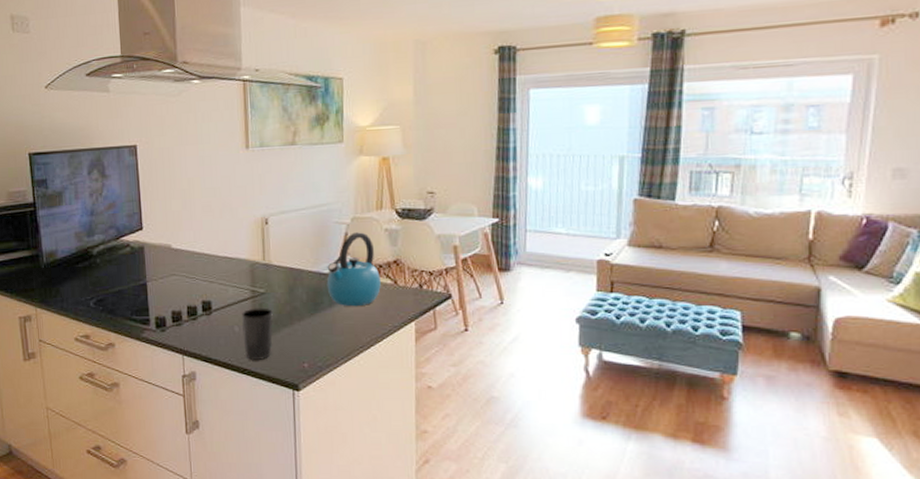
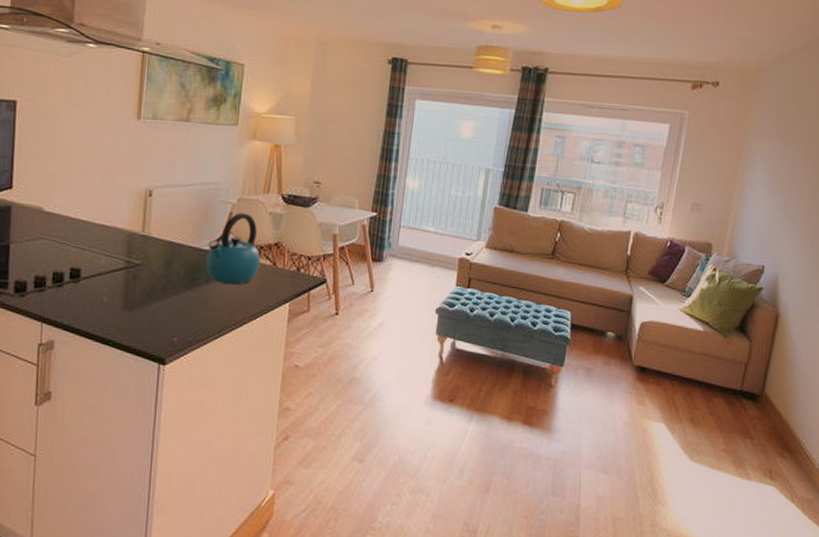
cup: present [241,307,273,360] -> none [111,279,146,332]

